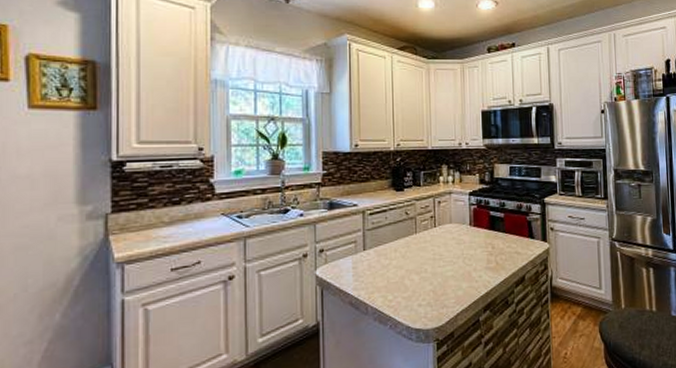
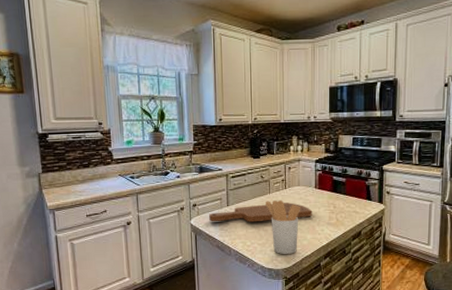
cutting board: none [340,244,468,272] -> present [209,203,313,223]
utensil holder: none [410,241,454,309] -> present [265,200,301,254]

